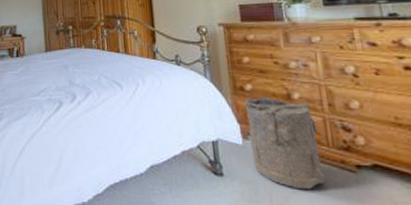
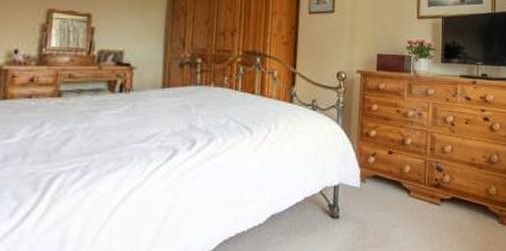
laundry hamper: present [245,97,325,190] -> none [366,143,419,224]

